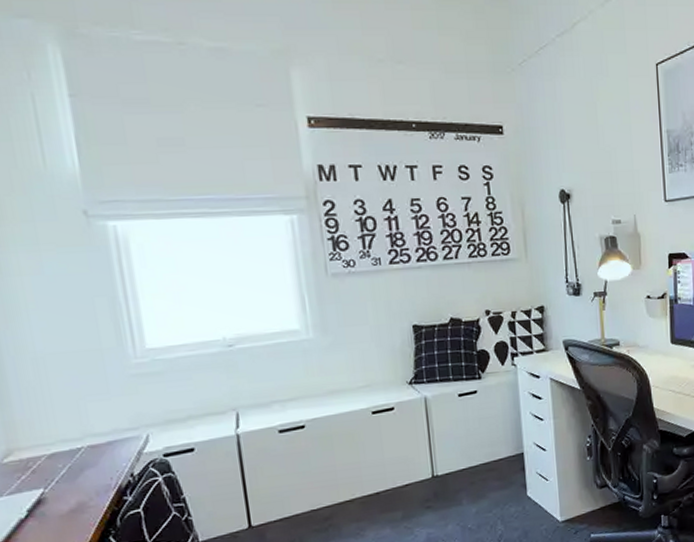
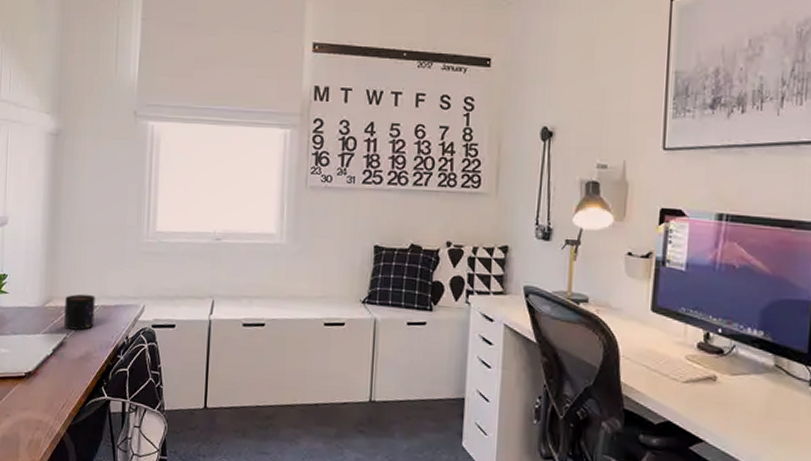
mug: none [31,436,82,483] -> present [64,294,95,330]

